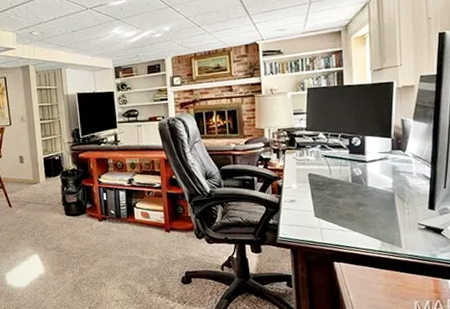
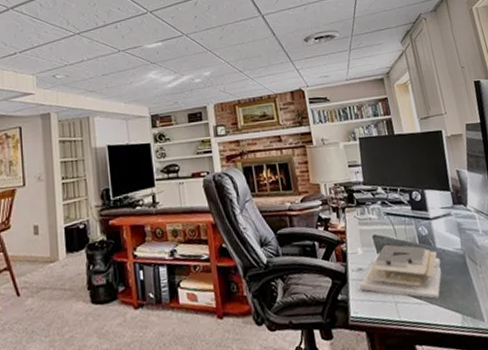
architectural model: none [291,181,370,227] -> present [360,244,442,299]

